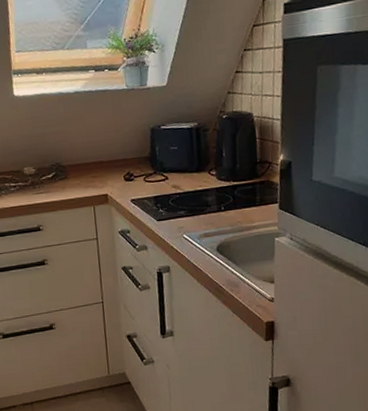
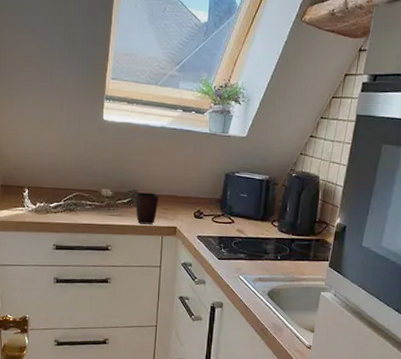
mug: none [60,162,85,198] -> present [135,192,158,225]

